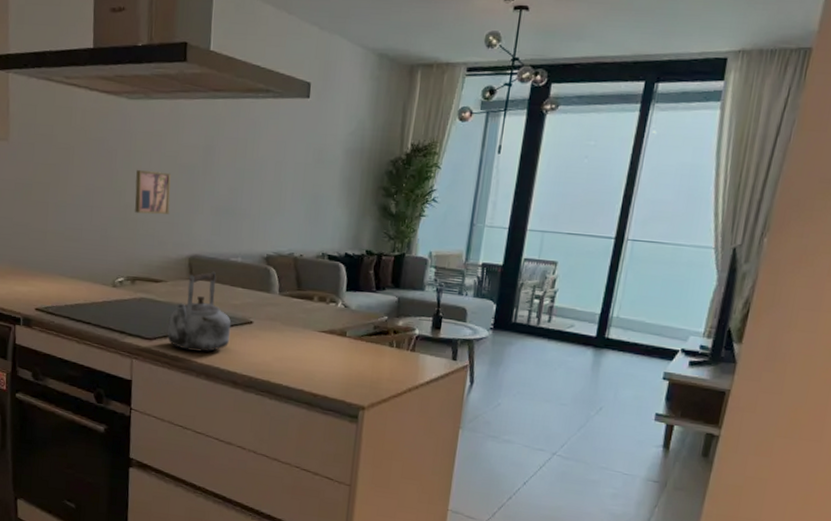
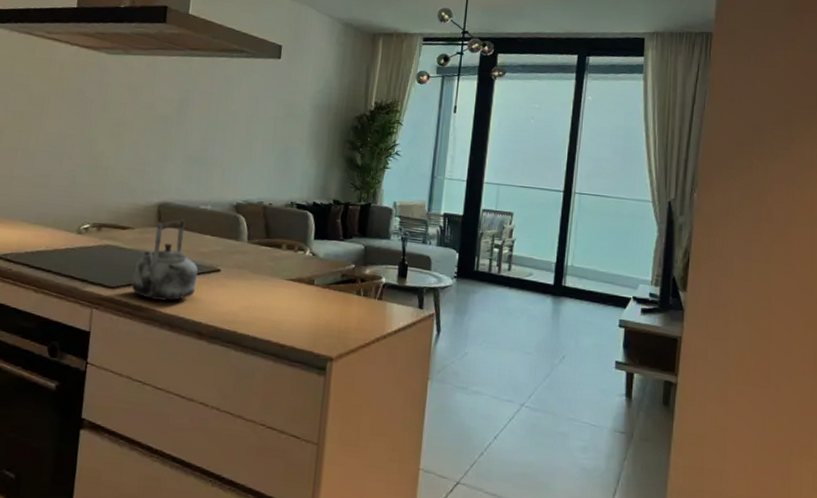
wall art: present [135,170,171,215] -> none [106,120,145,163]

